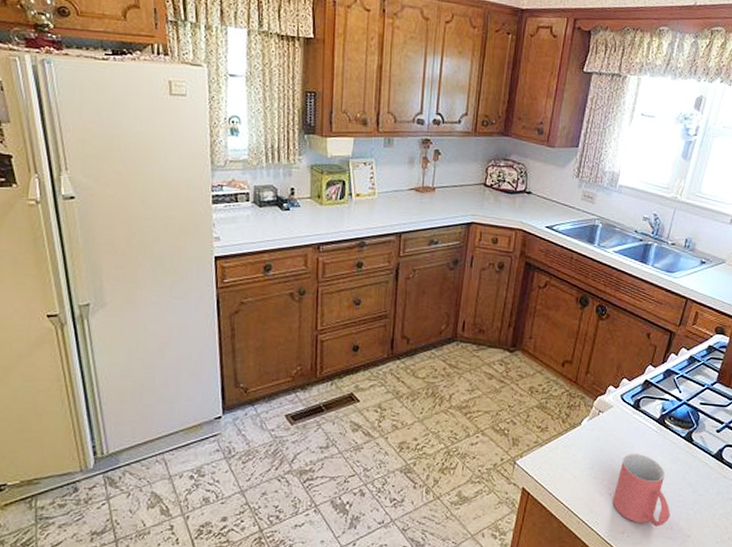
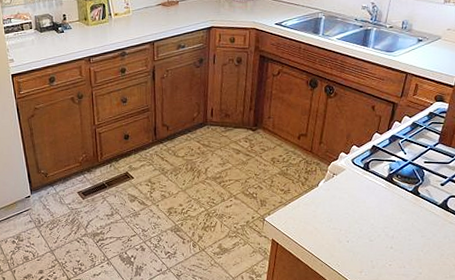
mug: present [612,454,670,527] -> none [350,207,402,266]

